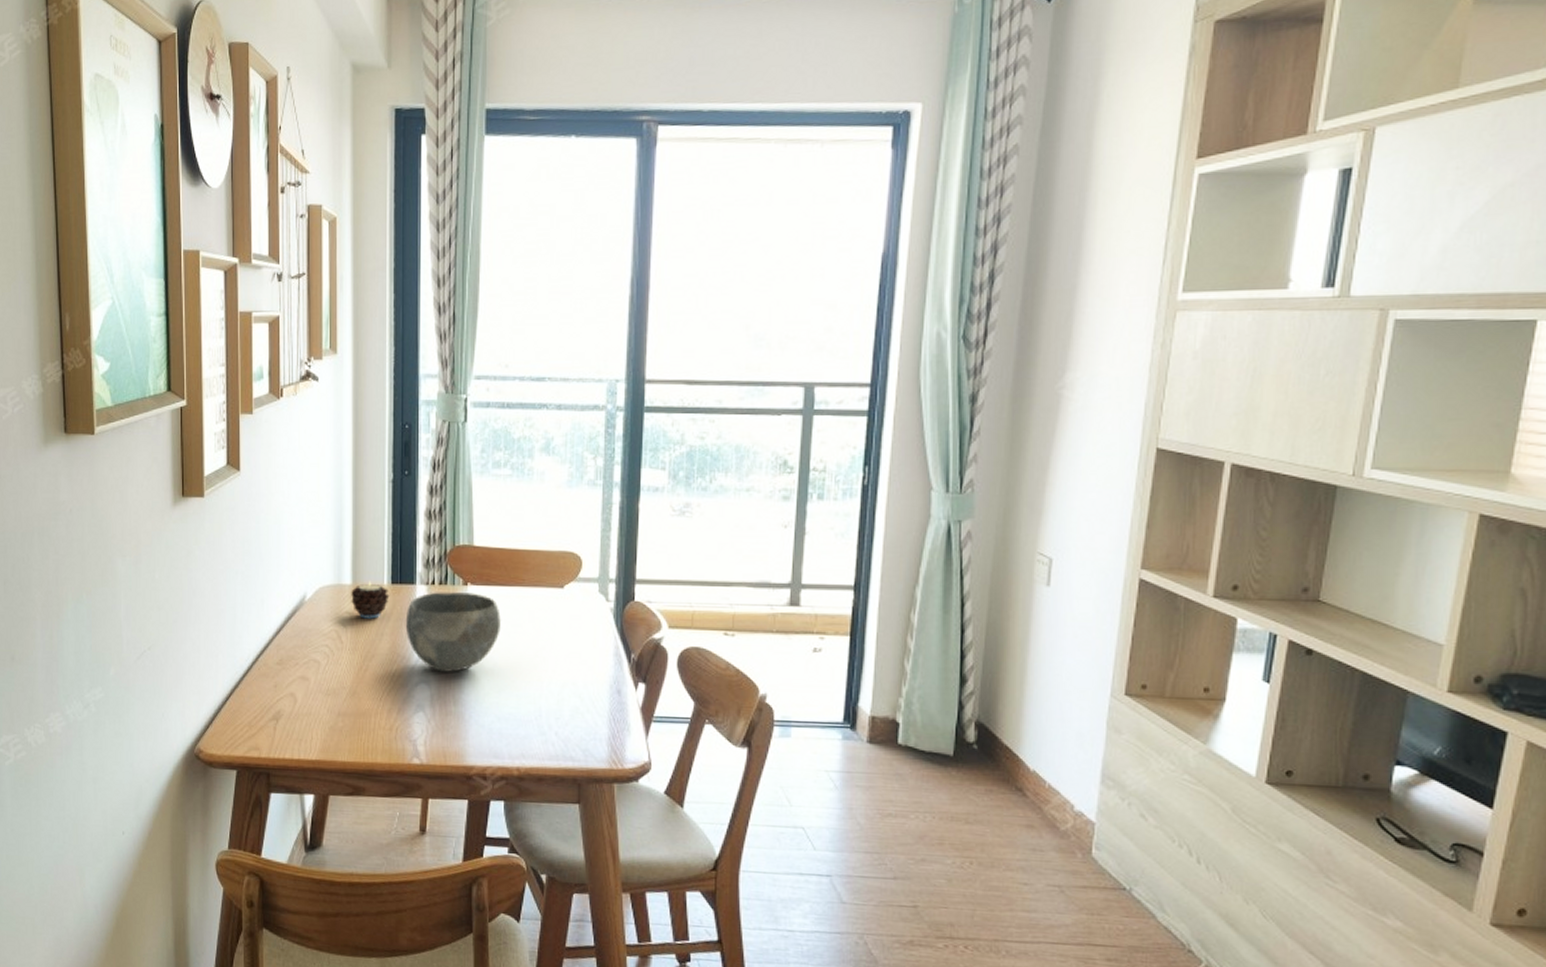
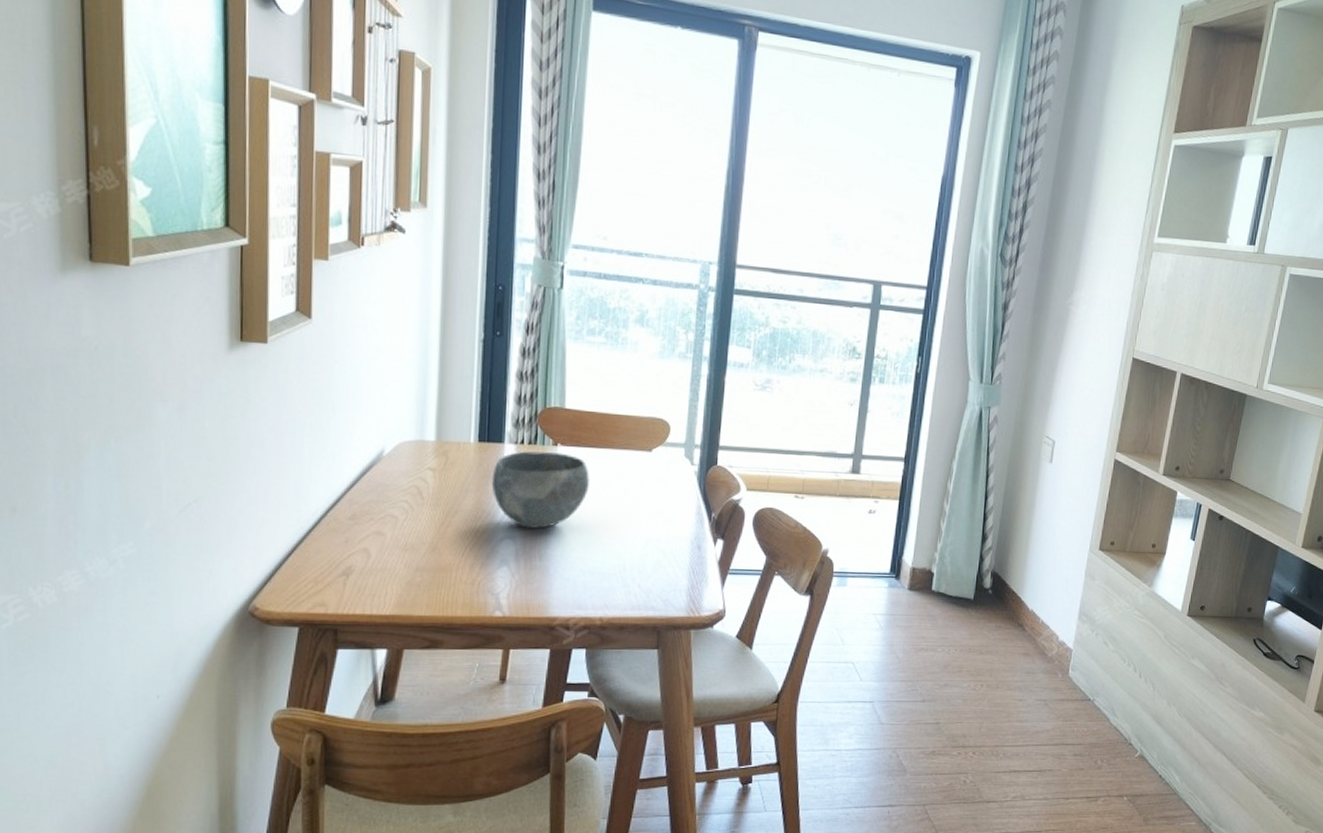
candle: present [351,580,390,619] -> none [434,437,476,476]

